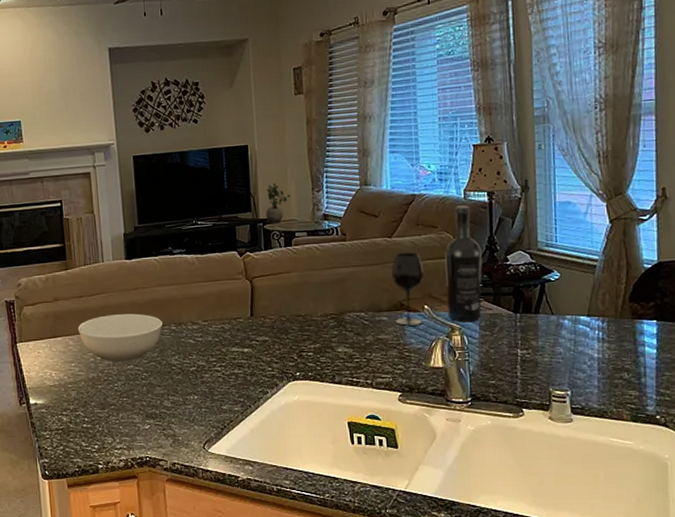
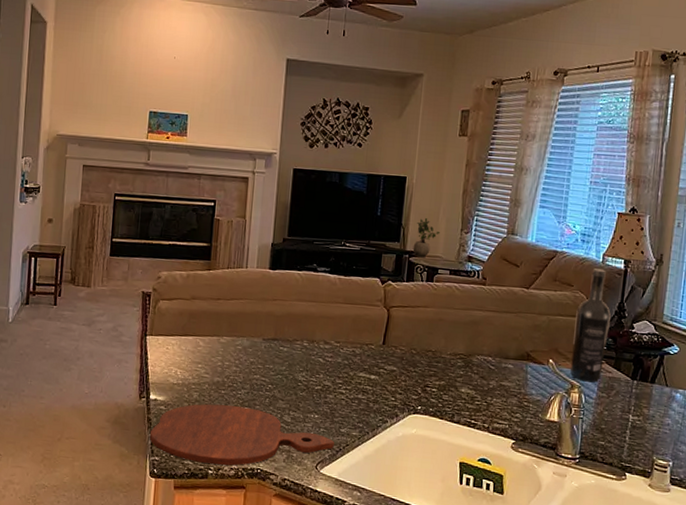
cutting board: none [35,398,218,459] -> present [149,404,334,466]
bowl: present [77,313,163,363] -> none [210,321,296,372]
wine glass: present [391,252,423,326] -> none [520,304,554,378]

